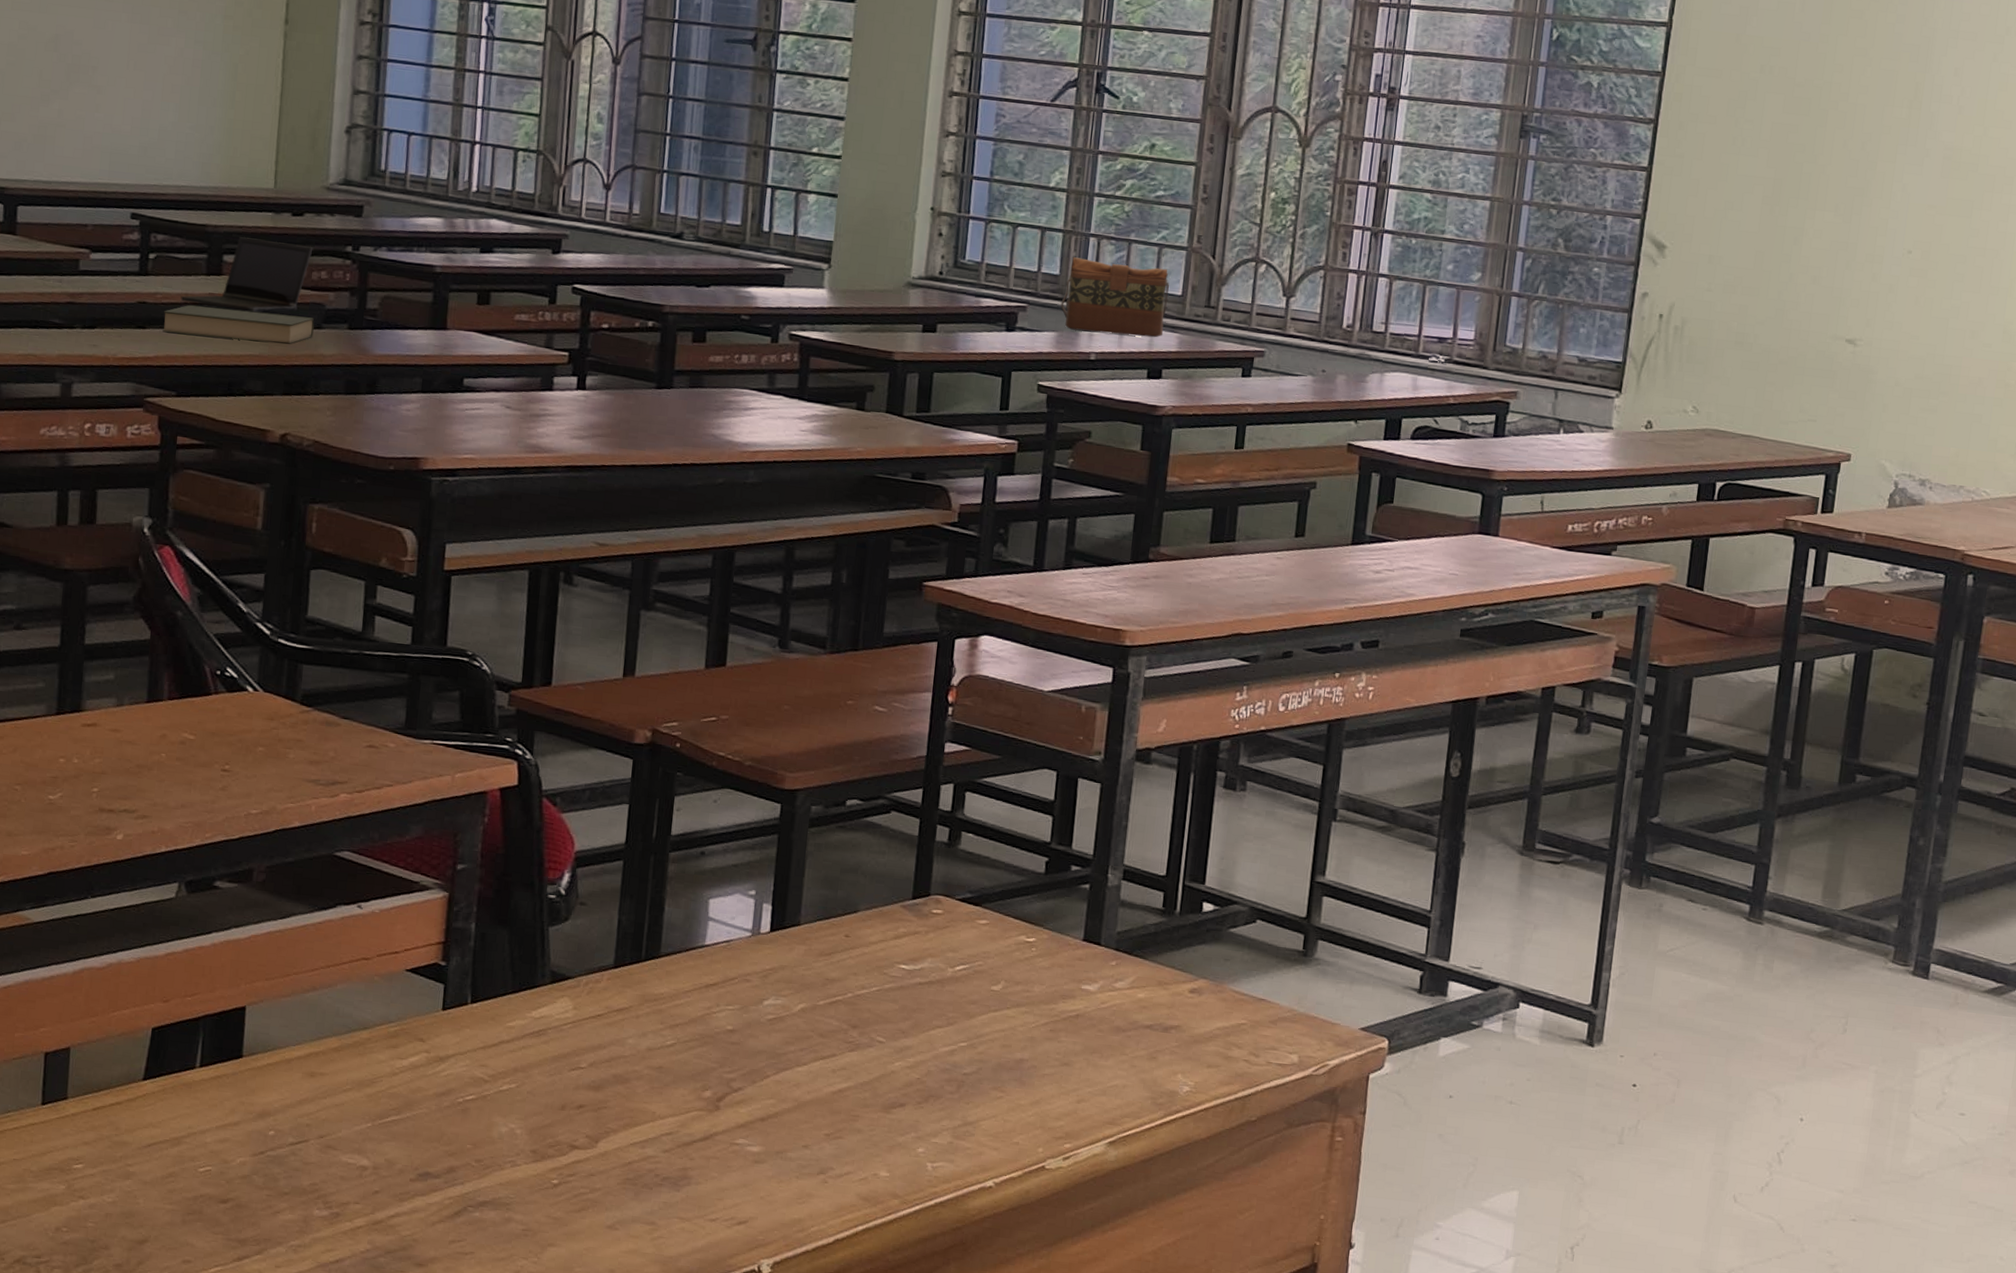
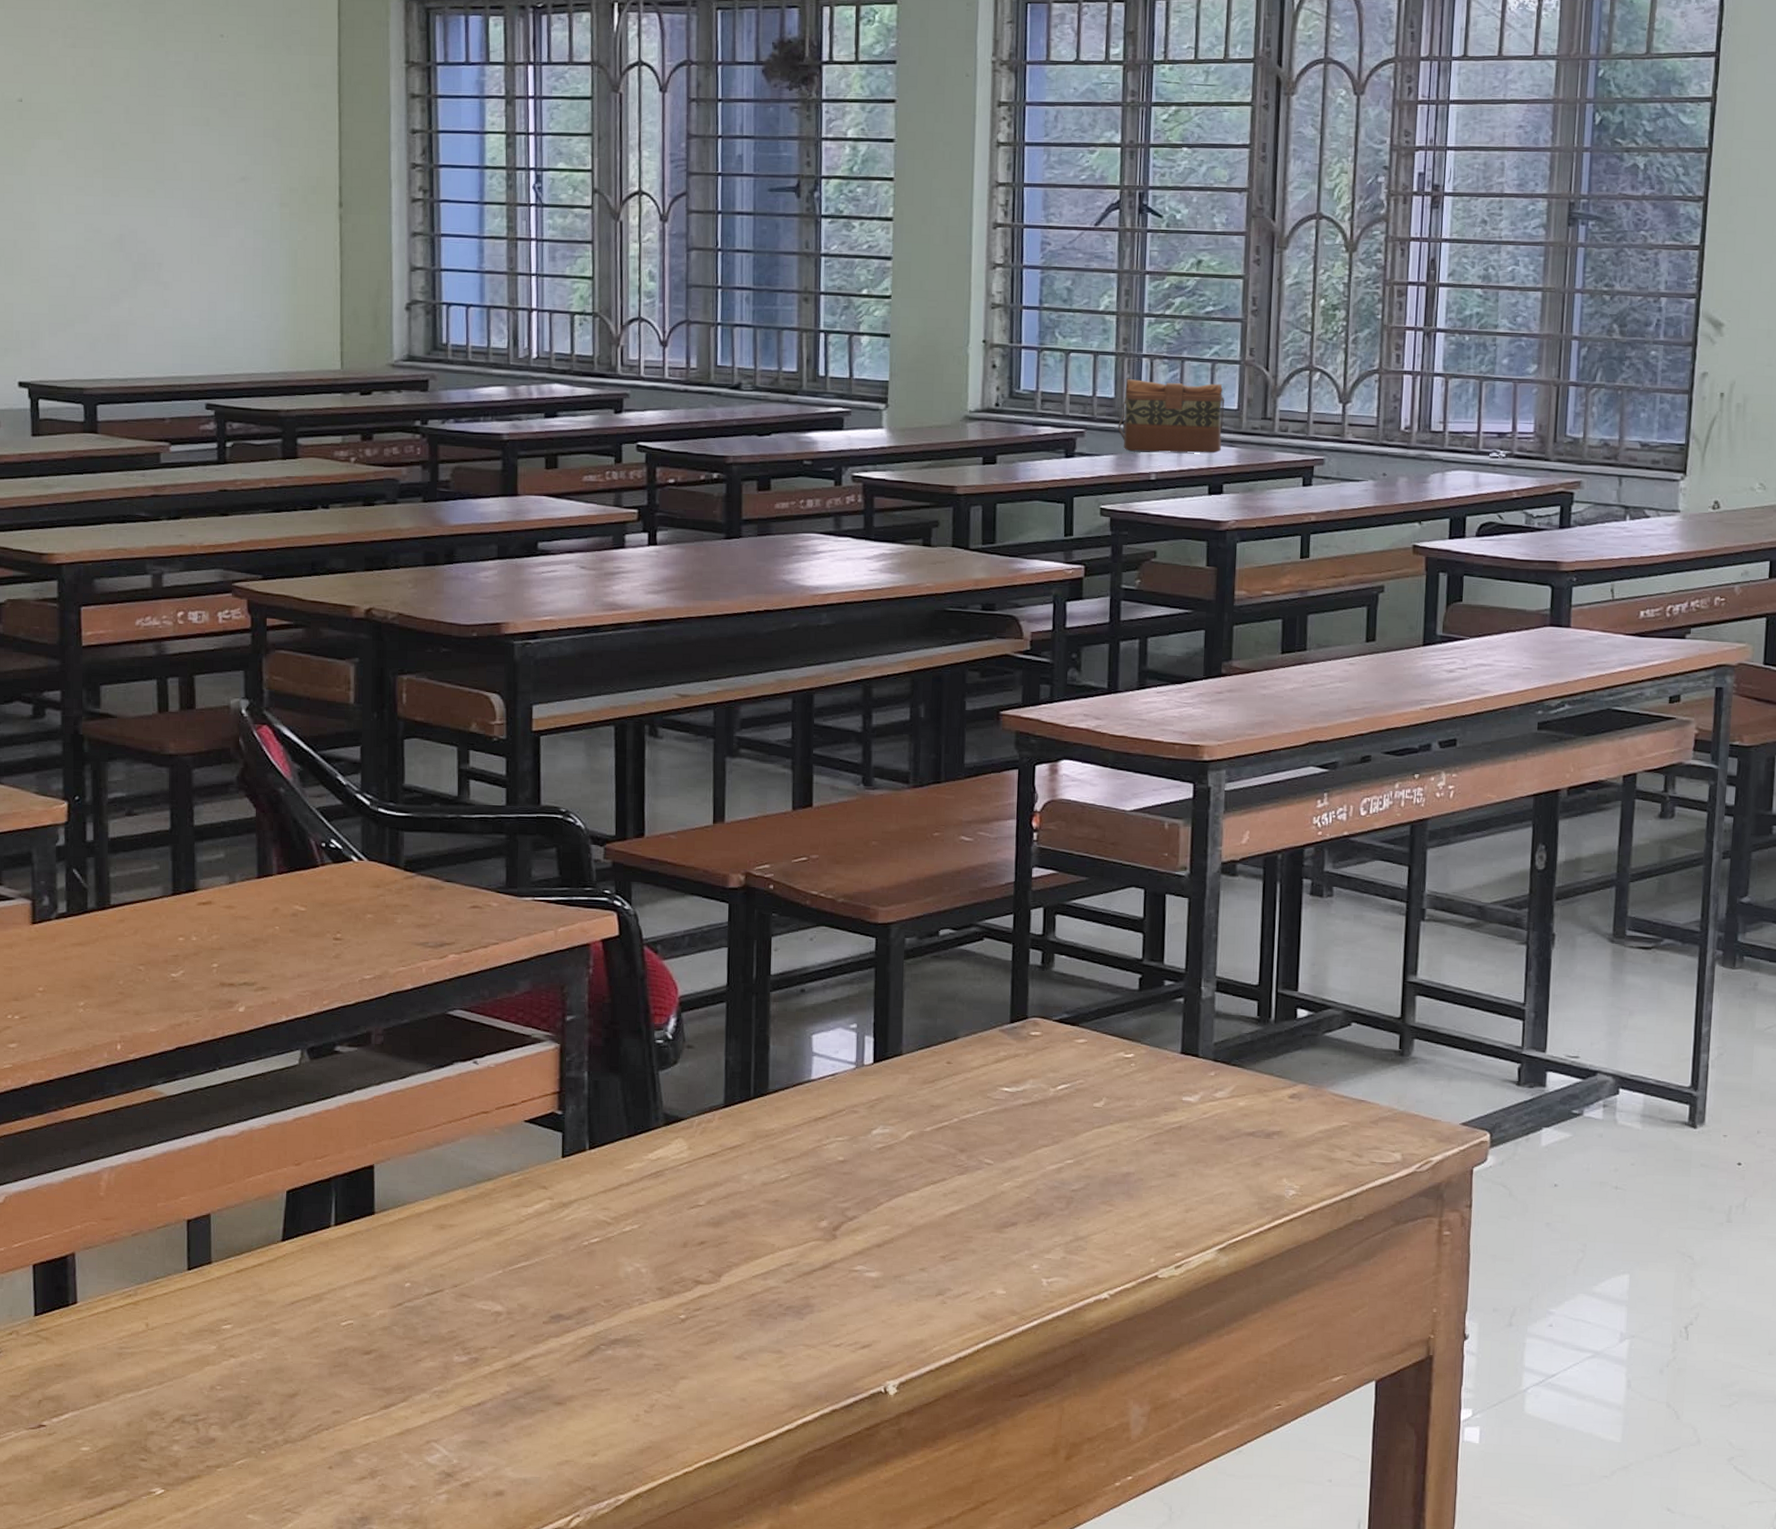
book: present [163,305,315,345] -> none [244,489,390,522]
laptop computer: present [180,237,313,313] -> none [259,419,383,493]

